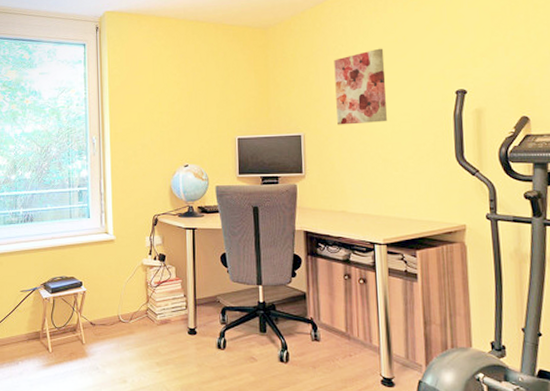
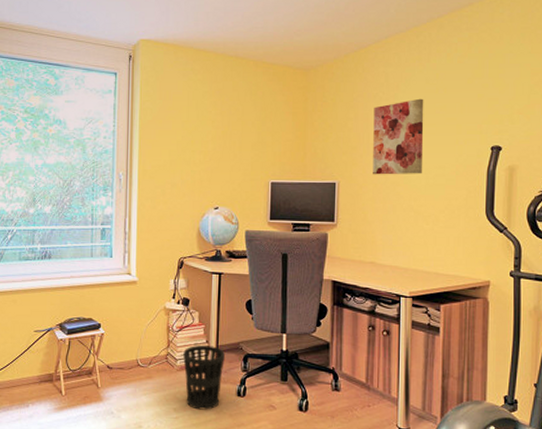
wastebasket: none [162,299,203,364] -> present [183,344,225,410]

